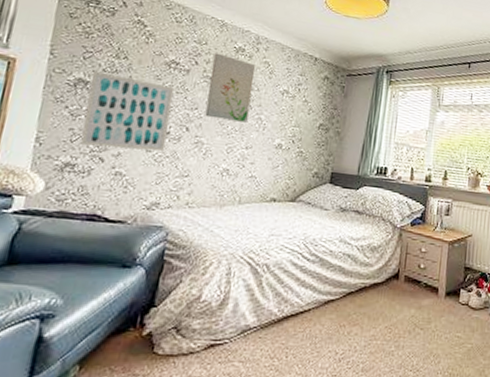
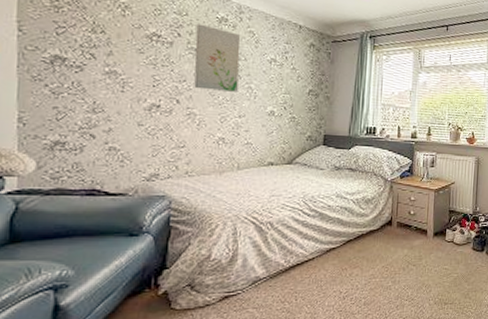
wall art: present [80,71,175,152] -> none [67,47,160,125]

